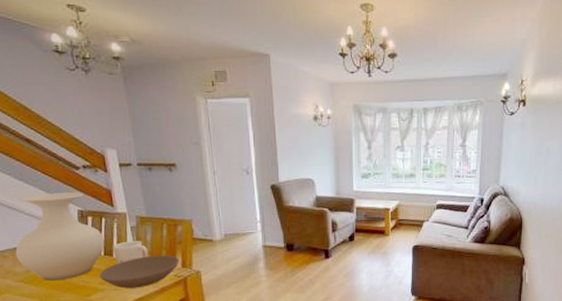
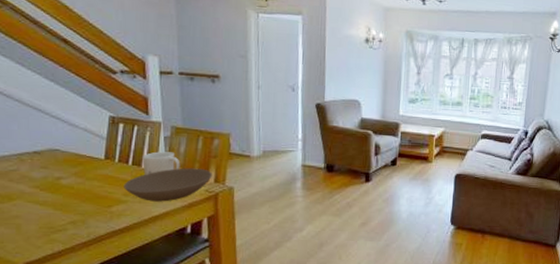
vase: present [15,193,105,281] -> none [34,96,134,189]

